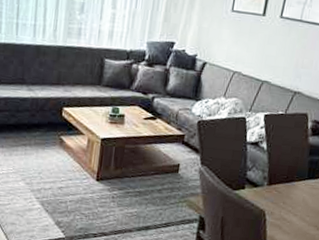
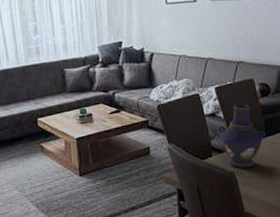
vase: none [258,137,307,209] -> present [218,103,265,169]

